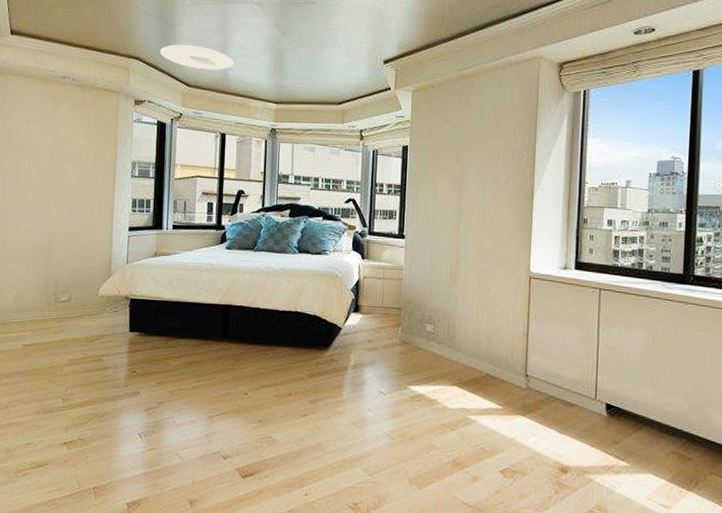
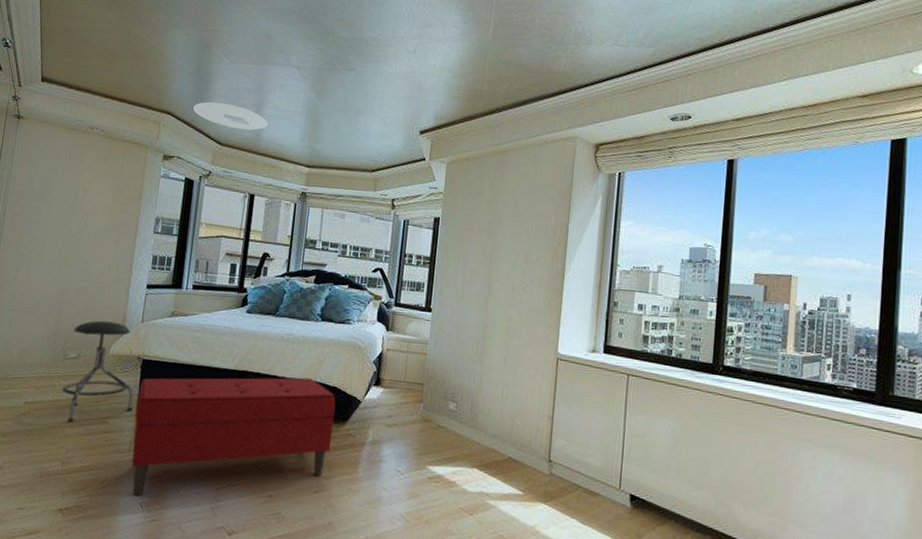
stool: none [57,264,125,362] -> present [62,320,134,422]
bench: none [127,308,317,427] -> present [131,377,336,496]

